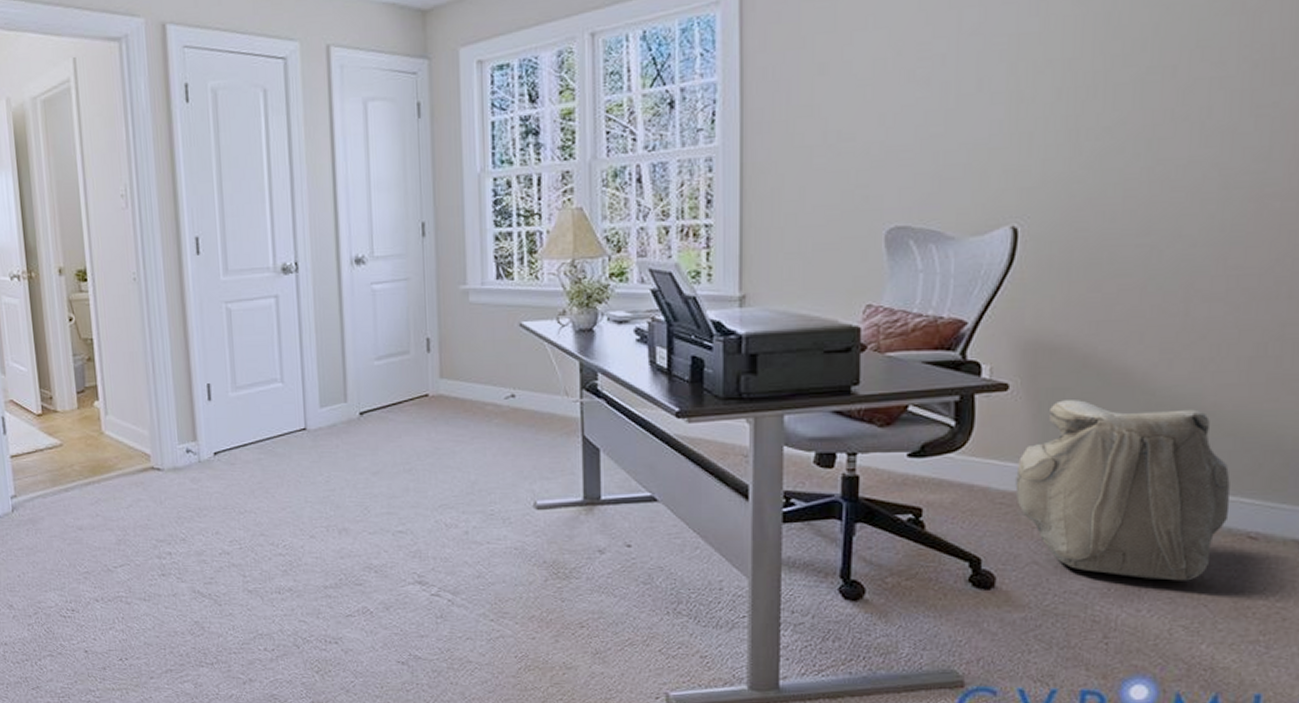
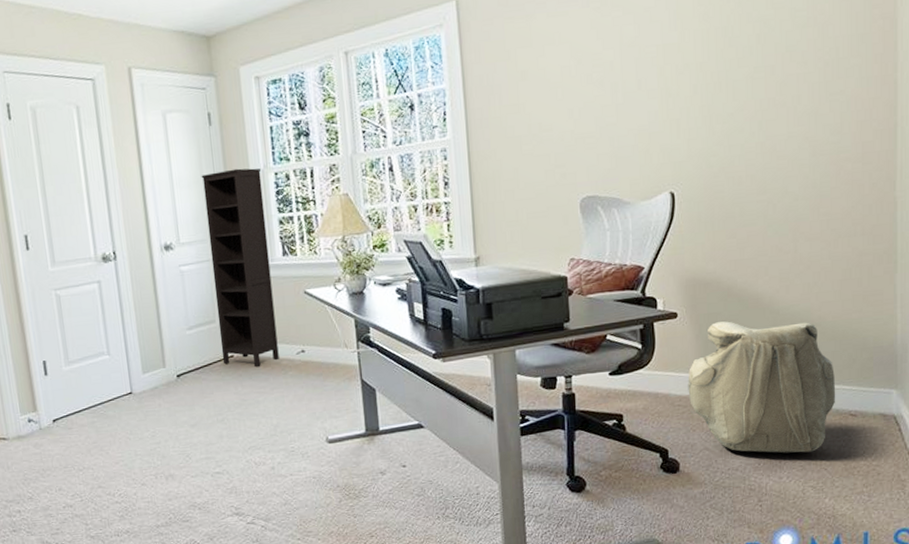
bookcase: none [404,171,483,411] -> present [201,168,279,367]

